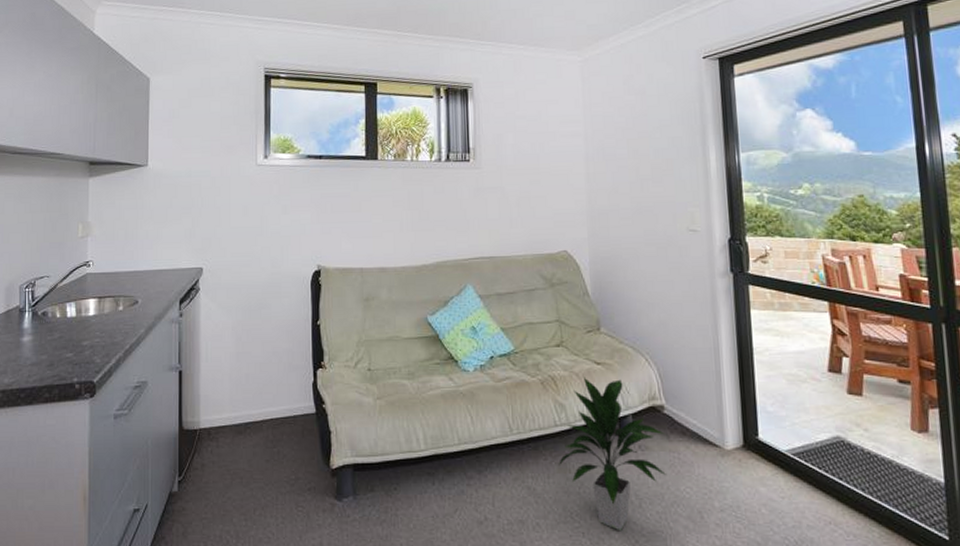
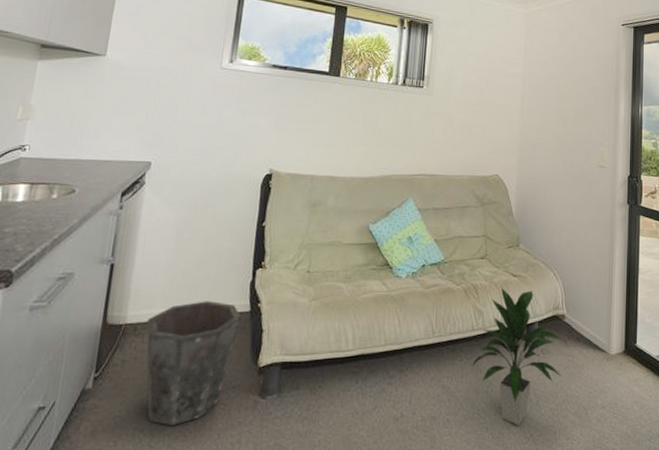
waste bin: none [218,404,308,528] -> present [146,301,241,427]

